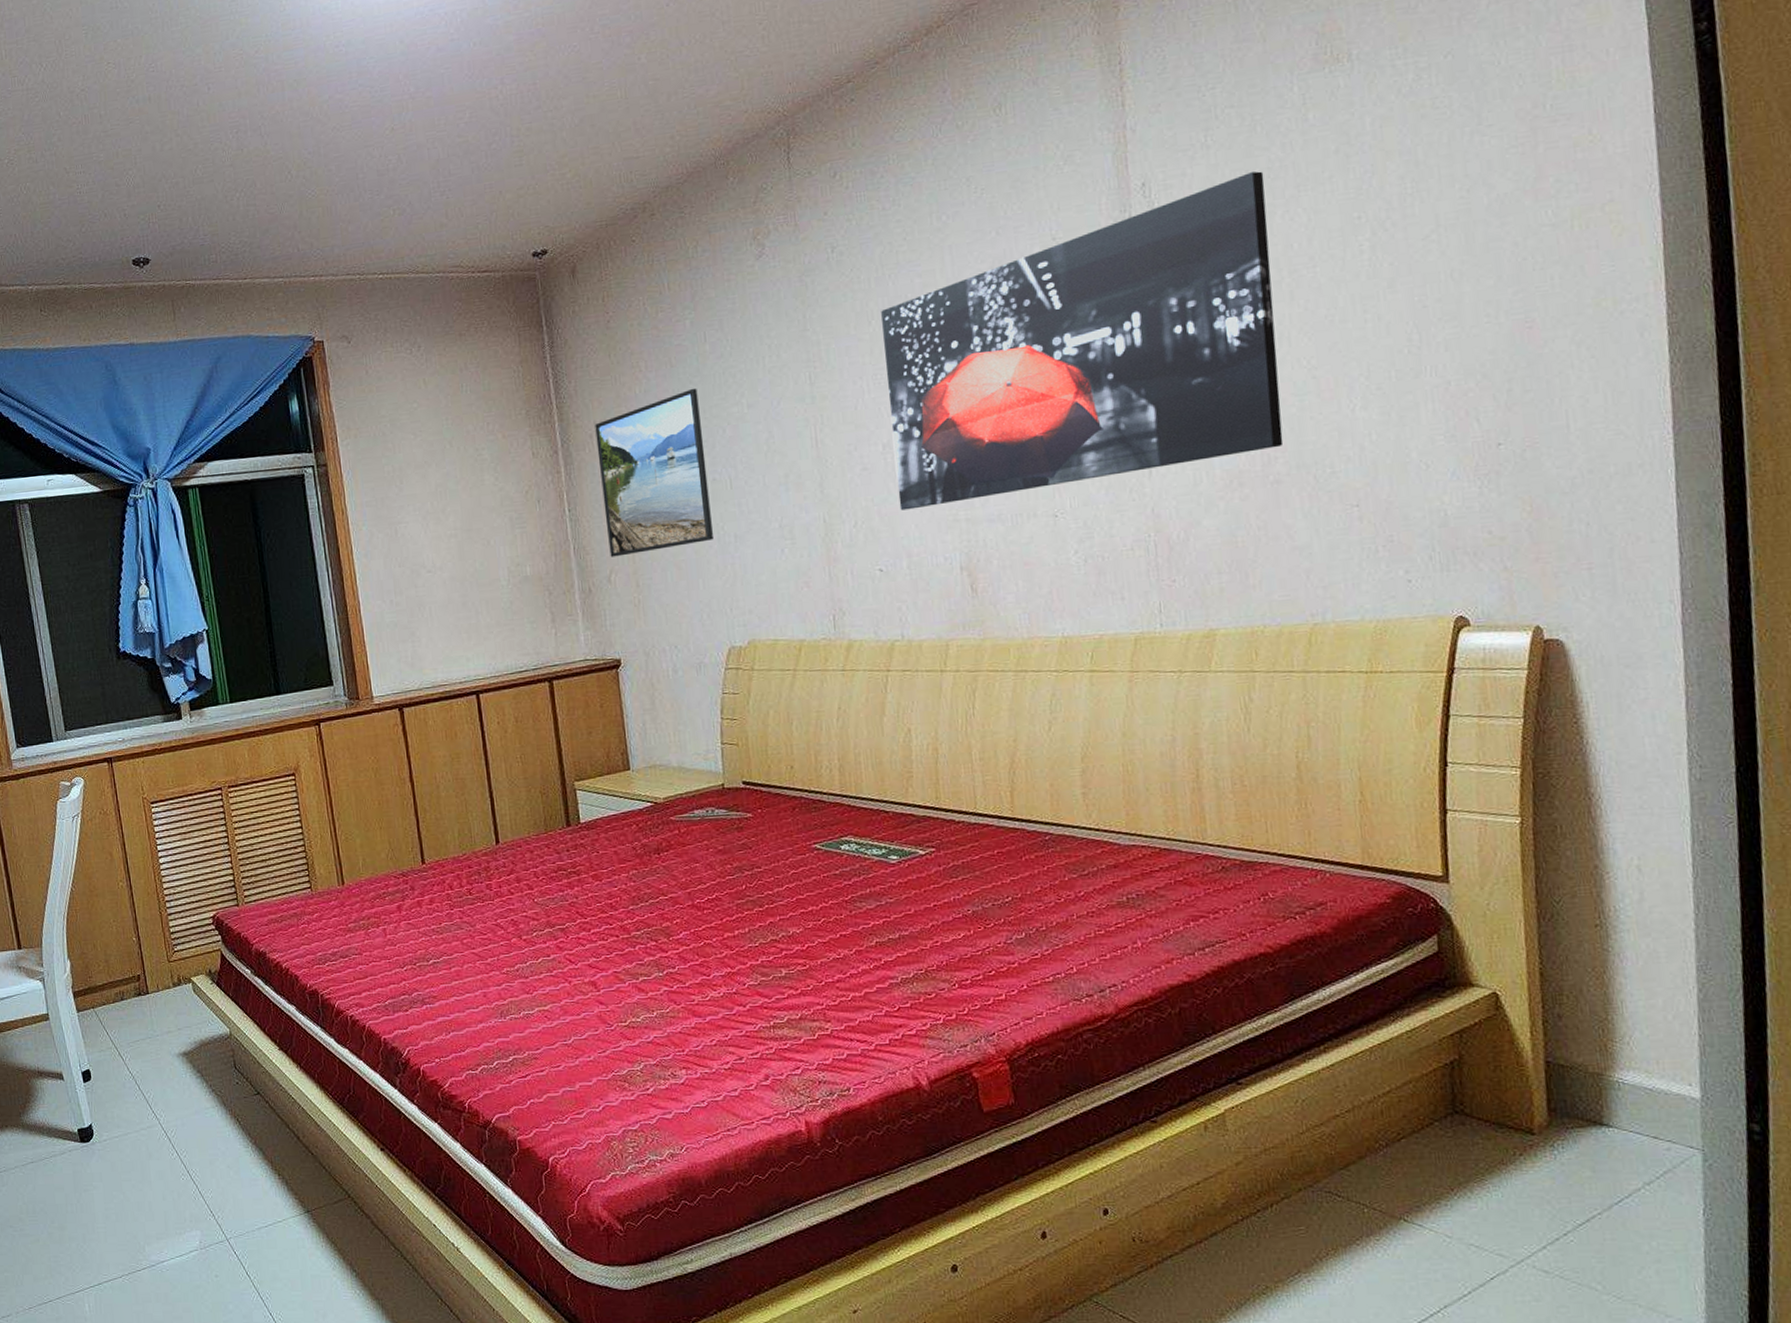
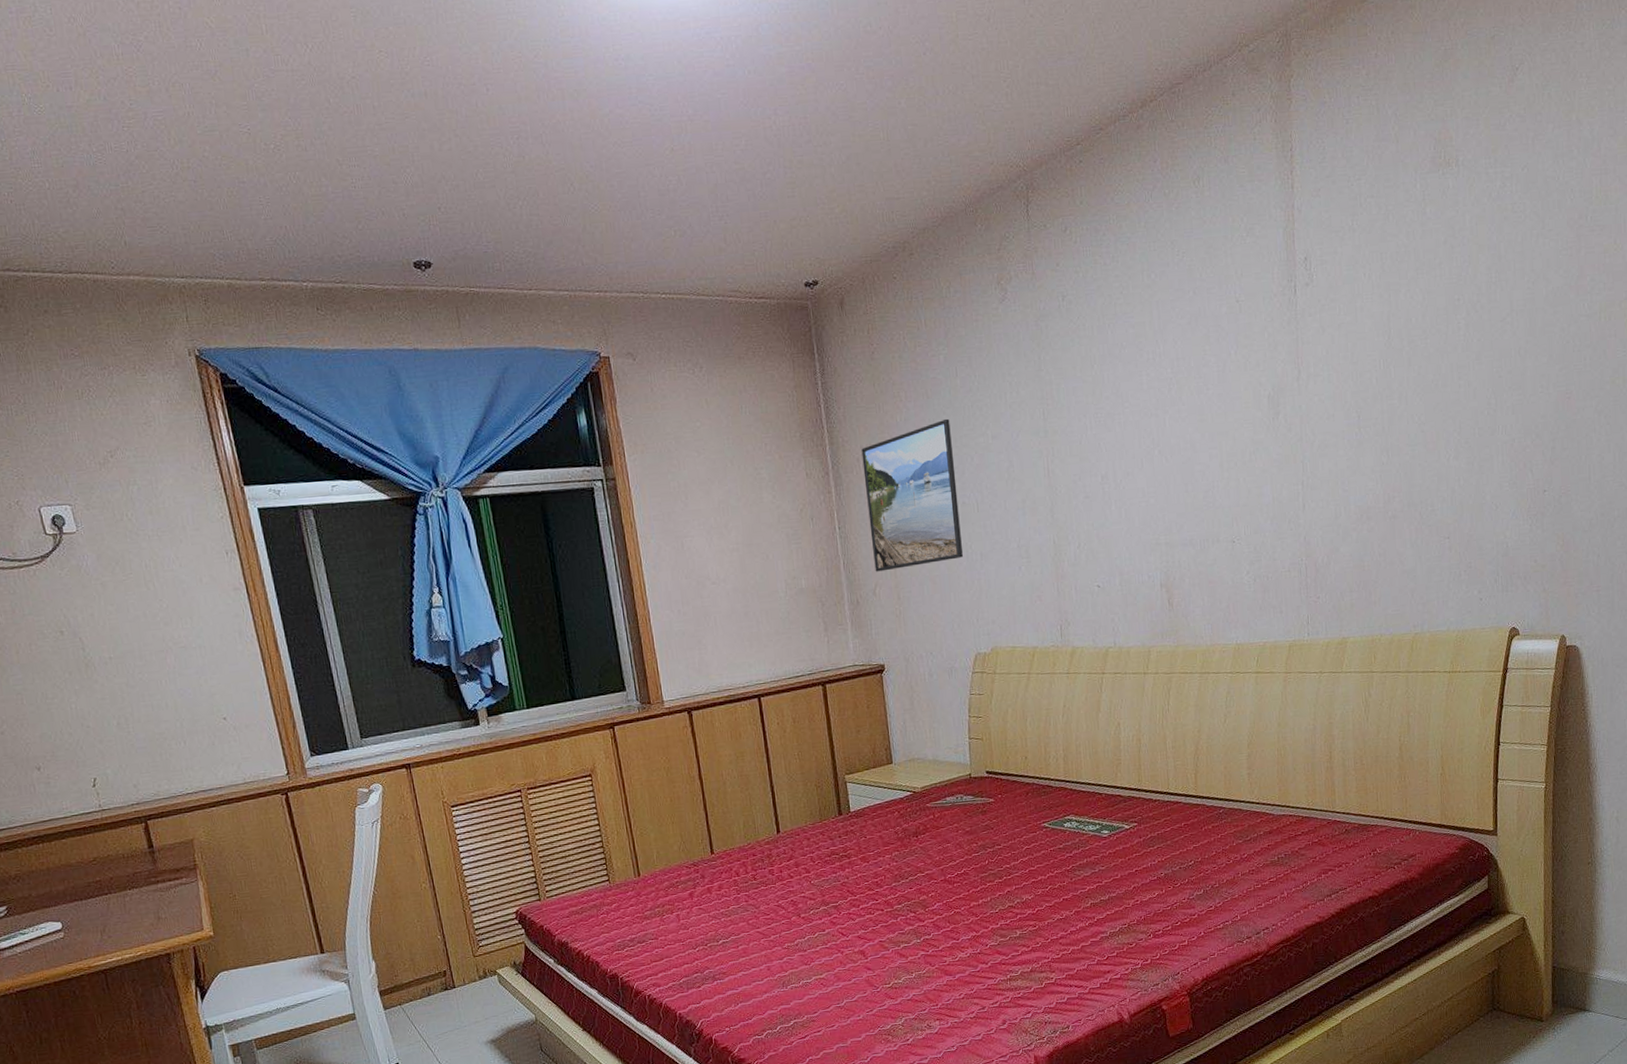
wall art: present [881,171,1284,511] -> none [1102,254,1399,534]

